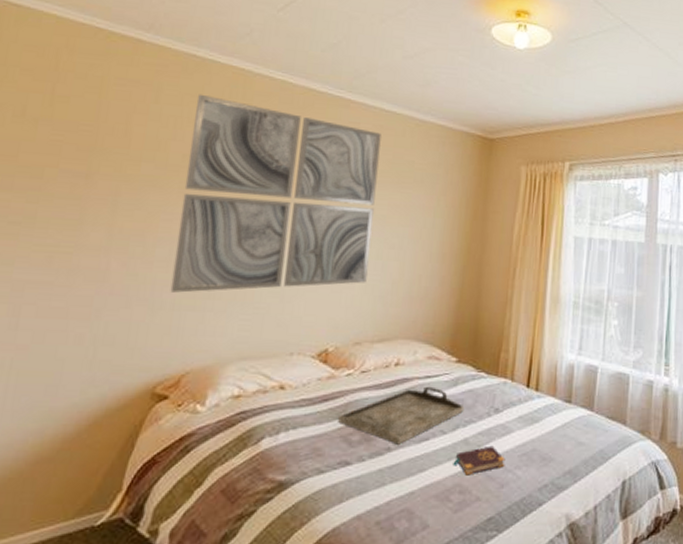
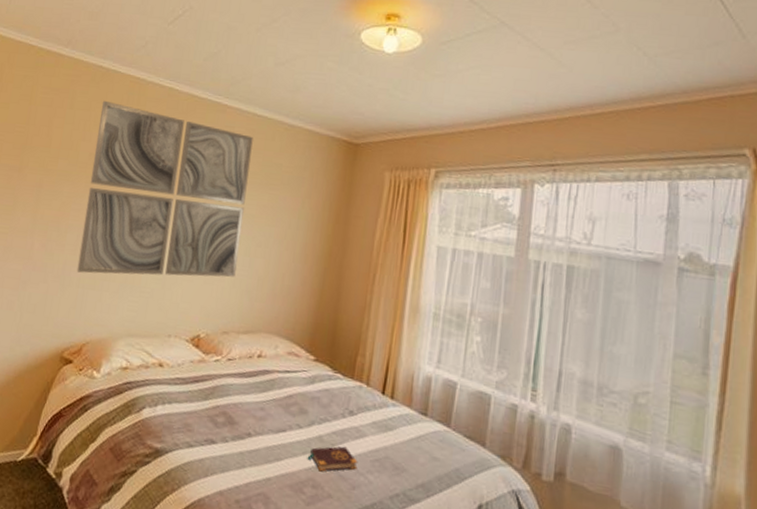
serving tray: present [338,386,465,445] -> none [206,380,321,432]

